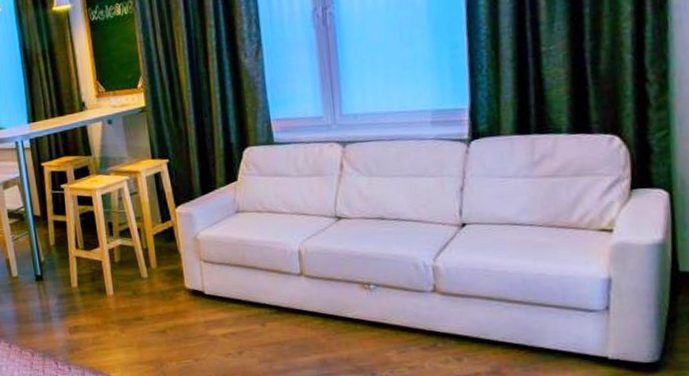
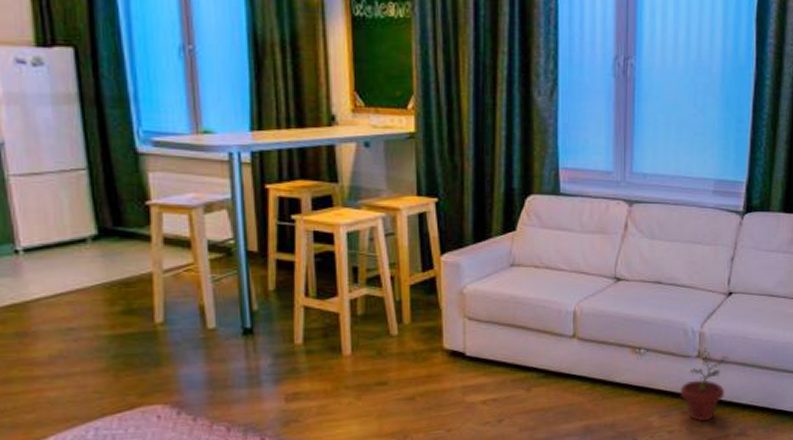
potted plant: none [417,282,471,358] -> present [680,348,730,422]

